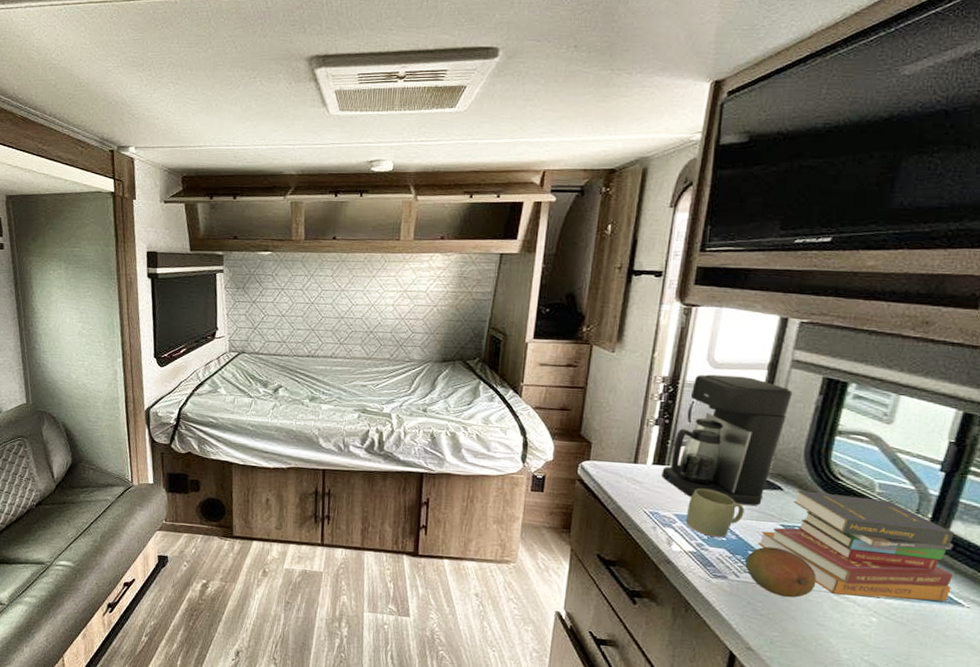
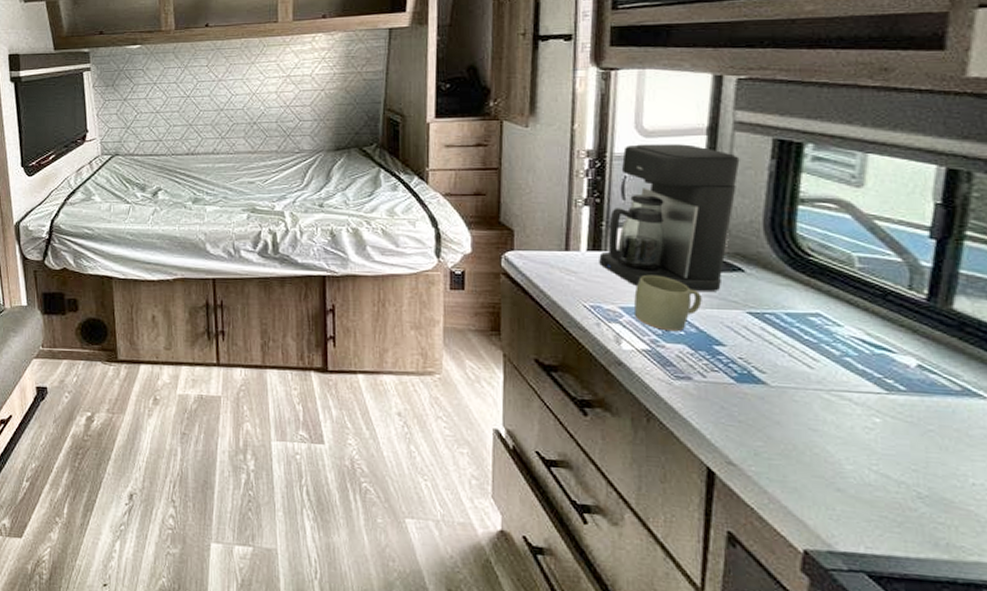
fruit: present [745,546,817,598] -> none [711,339,800,399]
books: present [758,490,955,601] -> none [724,270,967,394]

